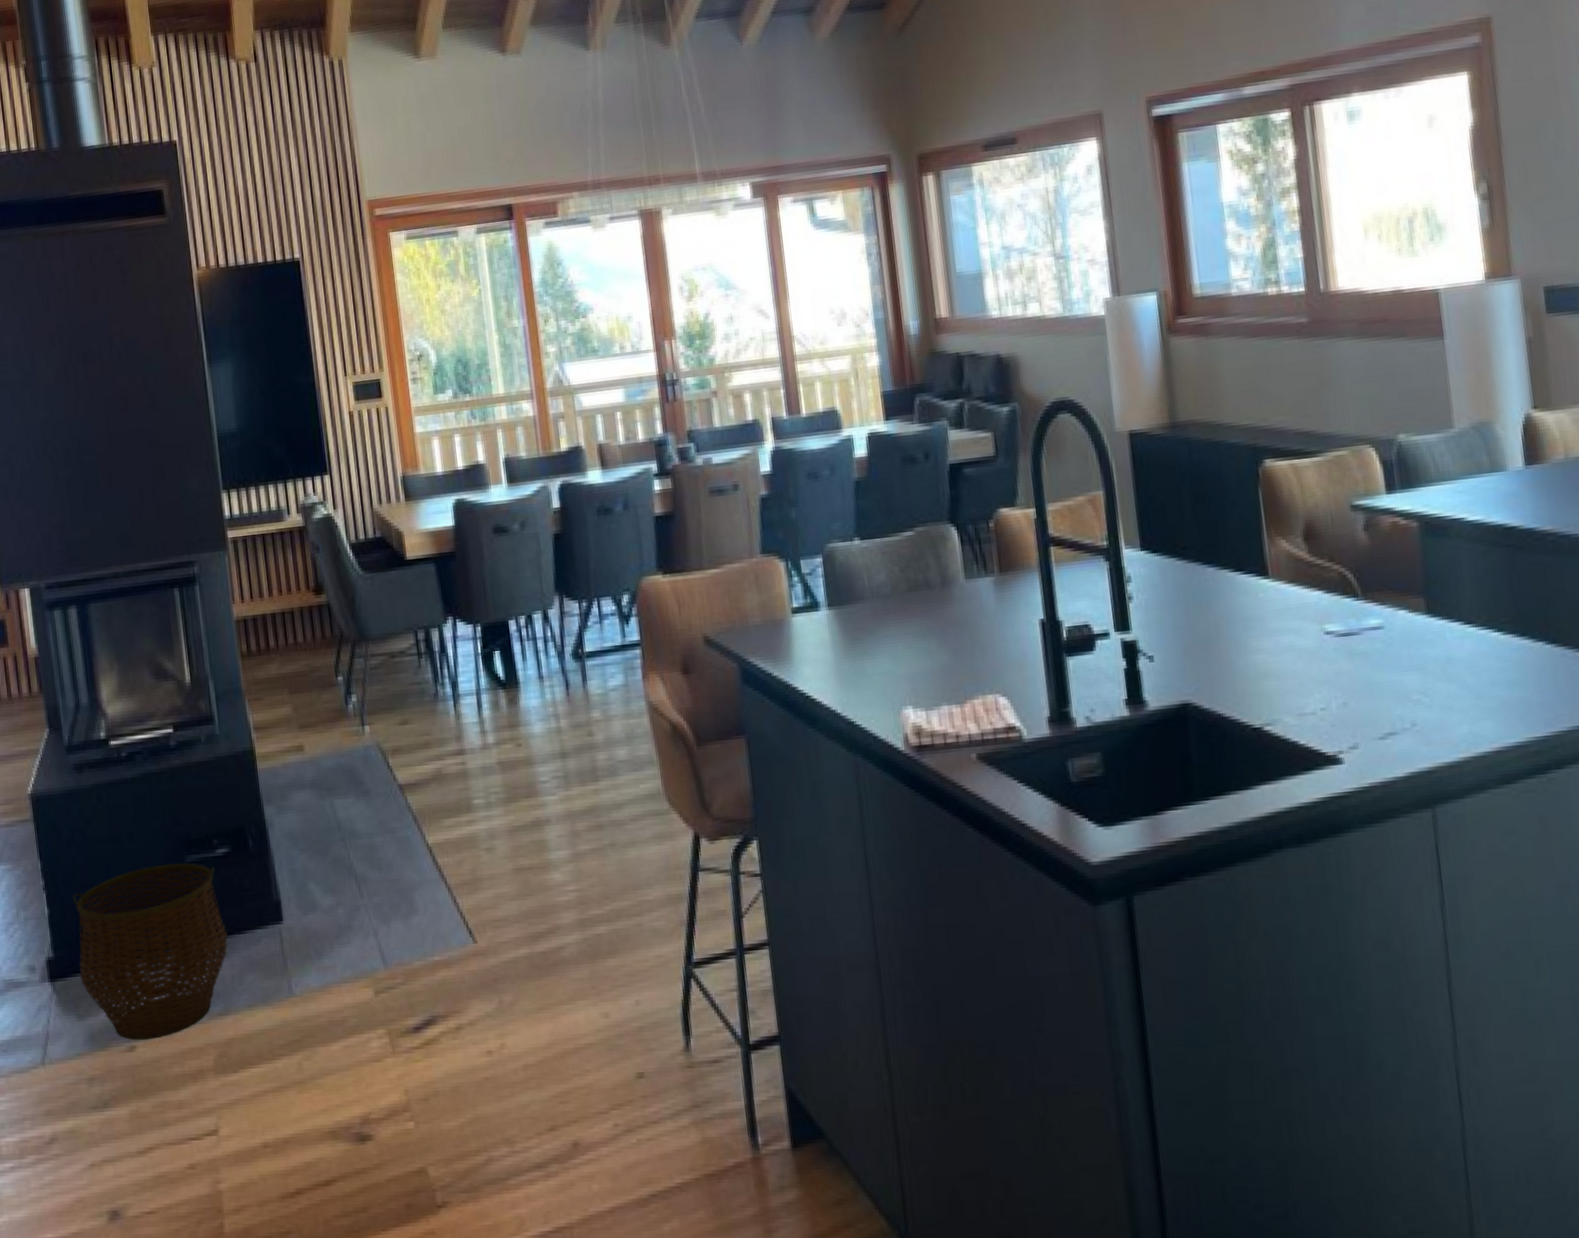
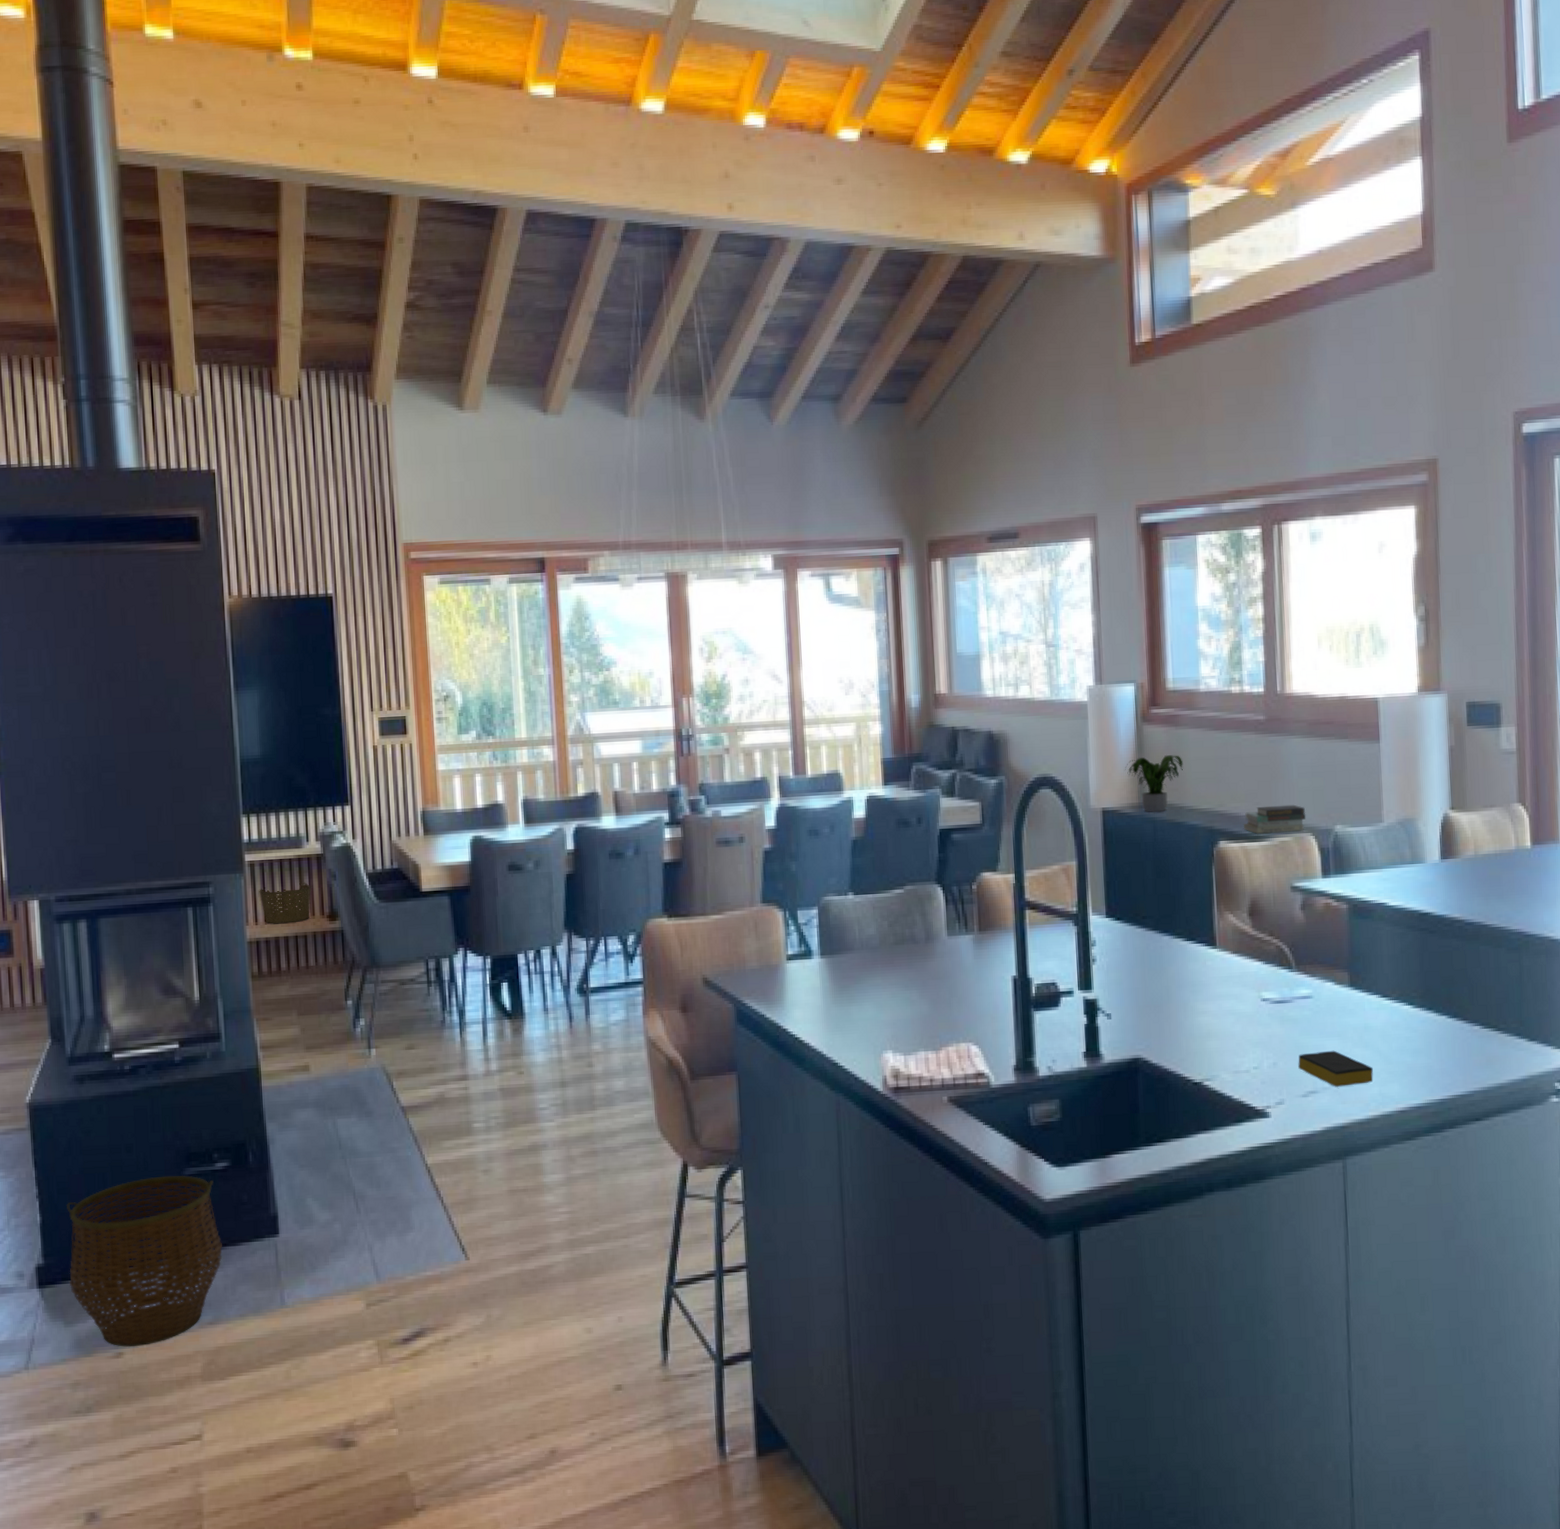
basket: none [243,556,296,601] -> present [259,882,311,924]
potted plant: none [1152,367,1218,433] -> present [1125,755,1184,813]
books: none [1290,414,1364,450] -> present [1243,804,1306,835]
sponge: none [1371,686,1462,727] -> present [1298,1050,1374,1087]

